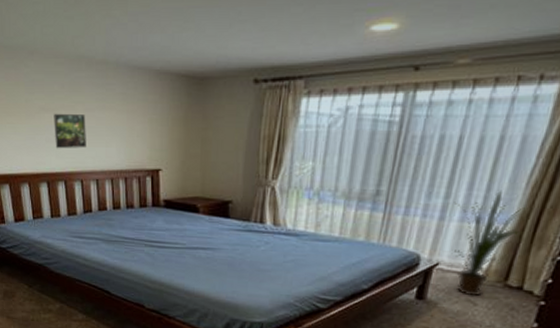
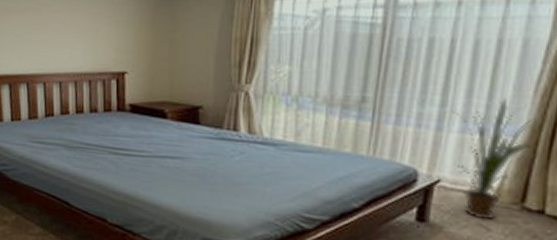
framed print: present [54,113,86,149] -> none [18,15,51,51]

